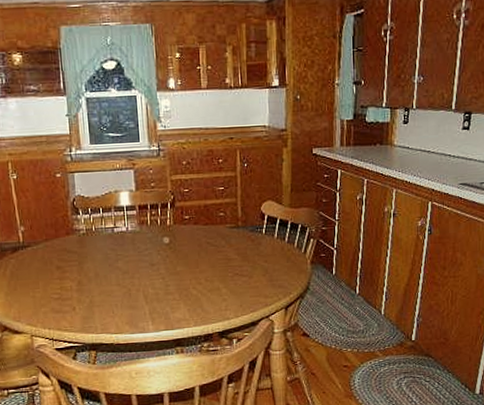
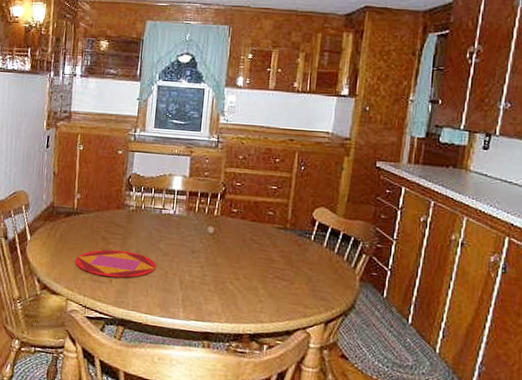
plate: none [31,276,118,306] -> present [74,249,156,278]

